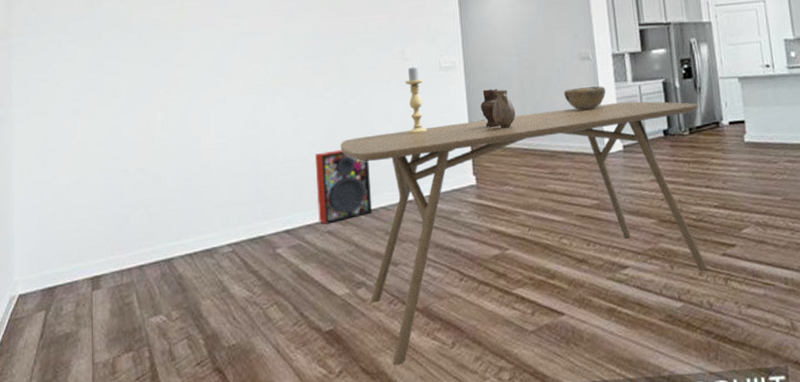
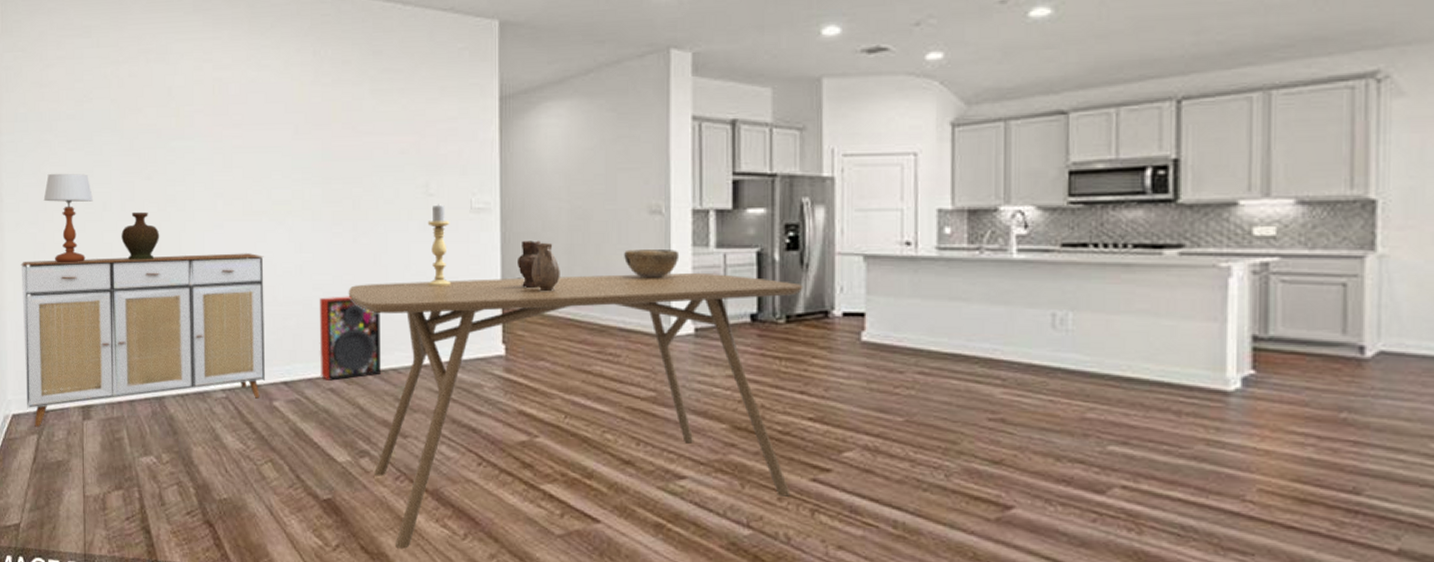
sideboard: none [29,121,269,304] -> present [21,253,266,427]
table lamp: none [53,66,102,147] -> present [43,173,93,262]
decorative vase: none [130,94,167,139] -> present [121,211,160,260]

